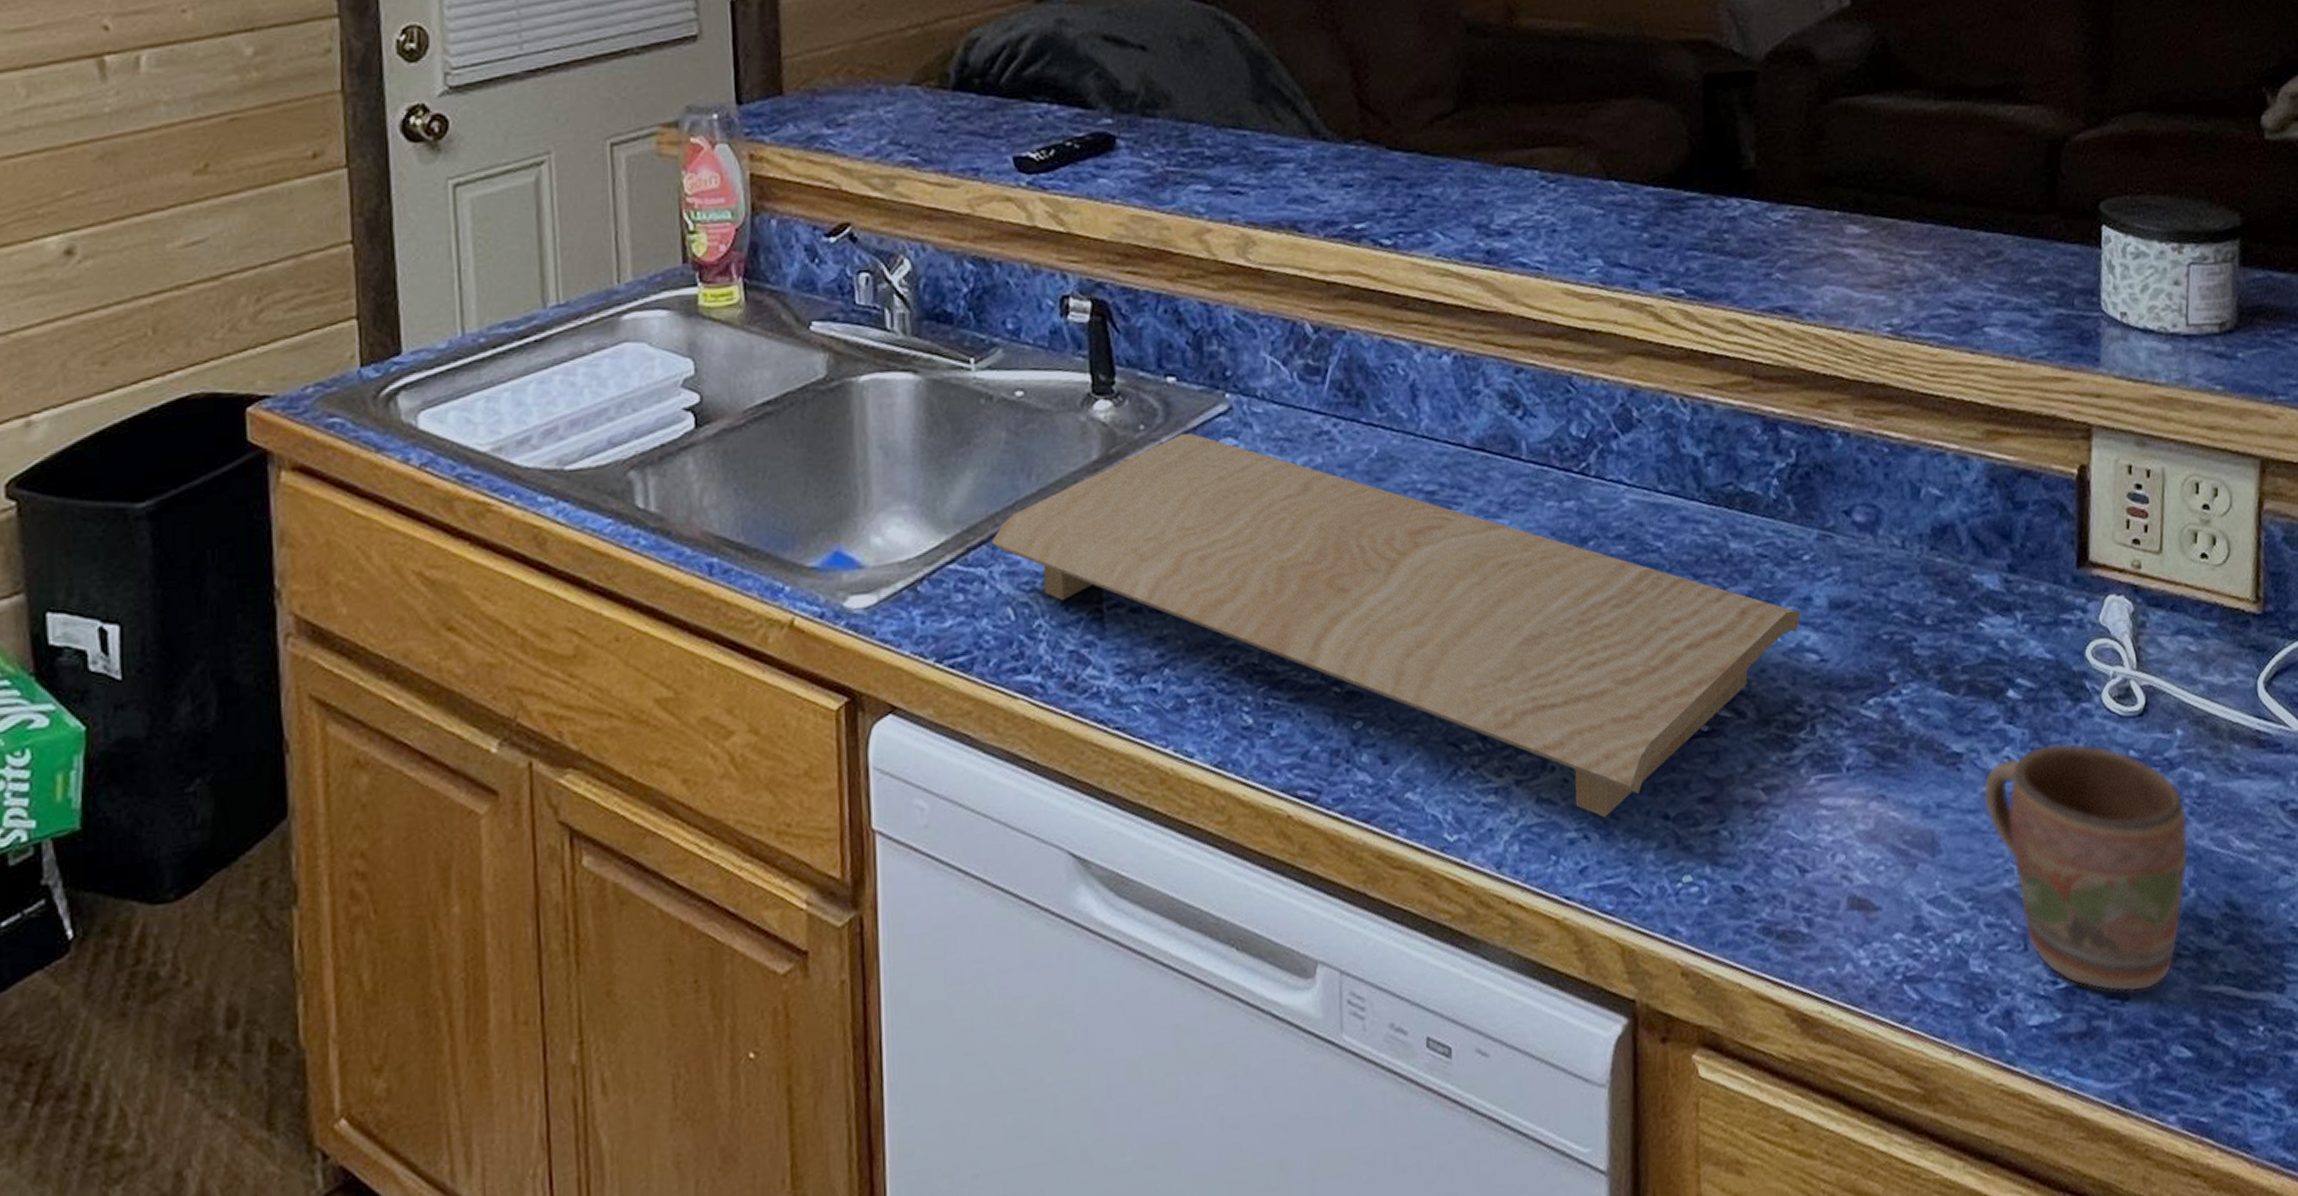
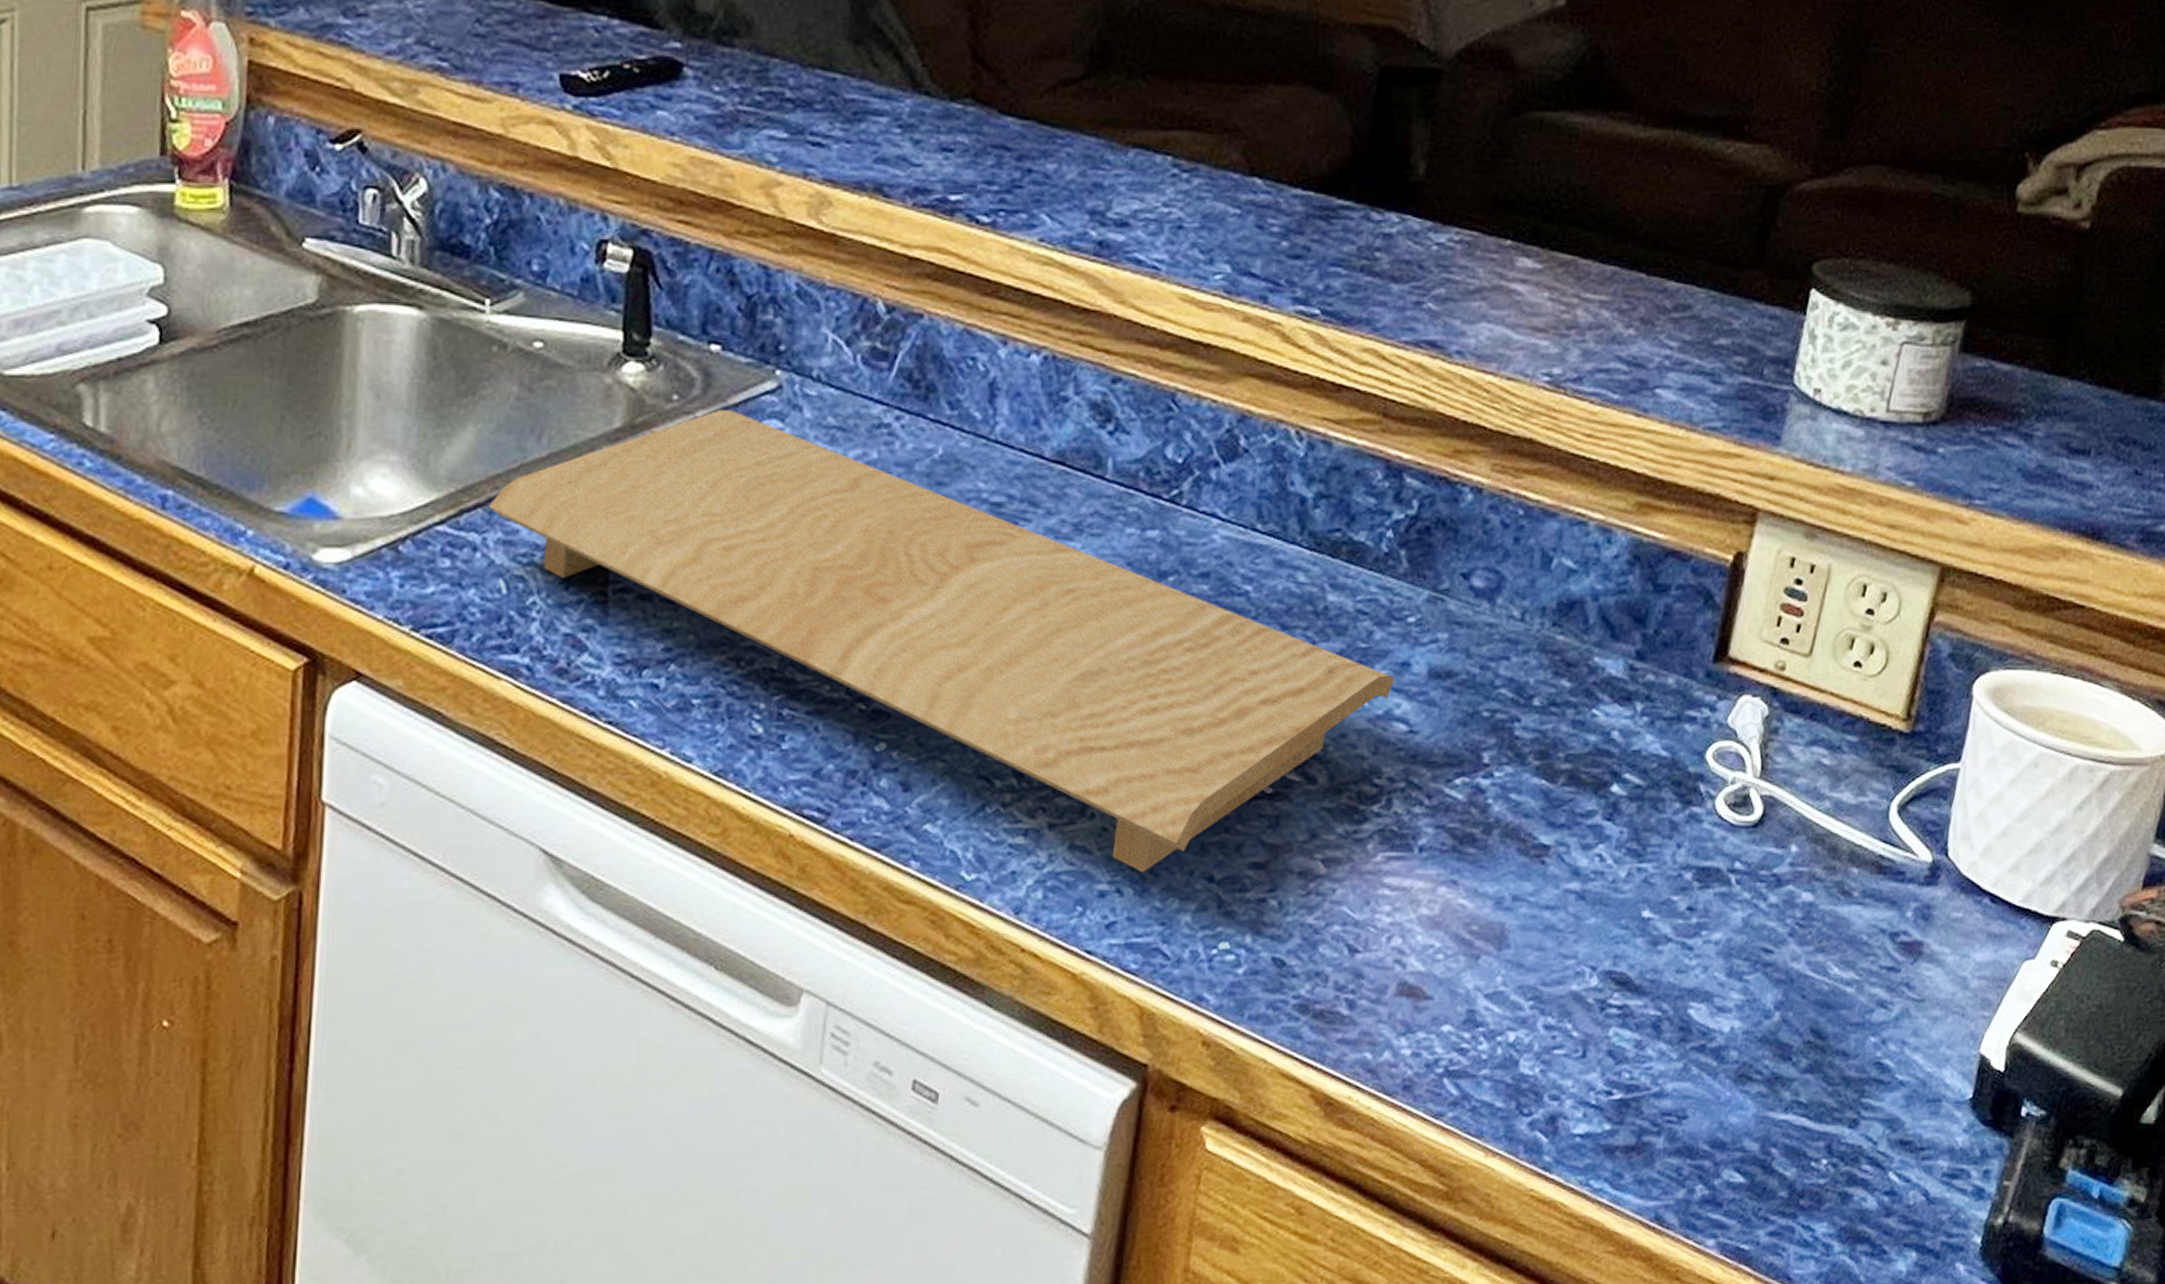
mug: present [1982,742,2189,992] -> none [1564,845,1787,1112]

